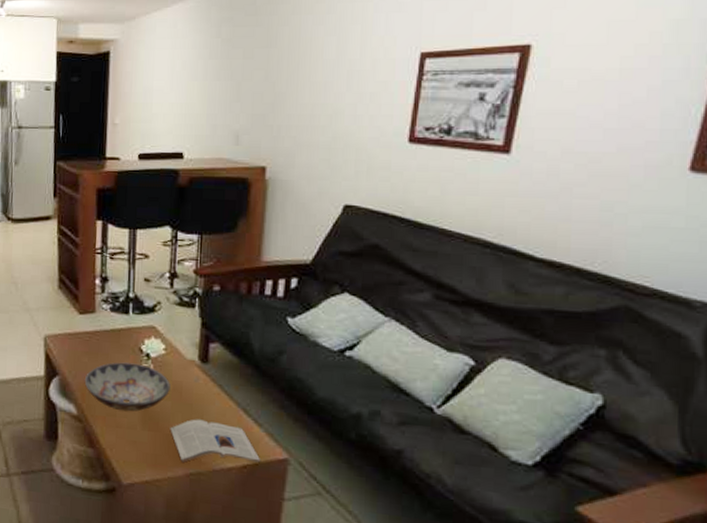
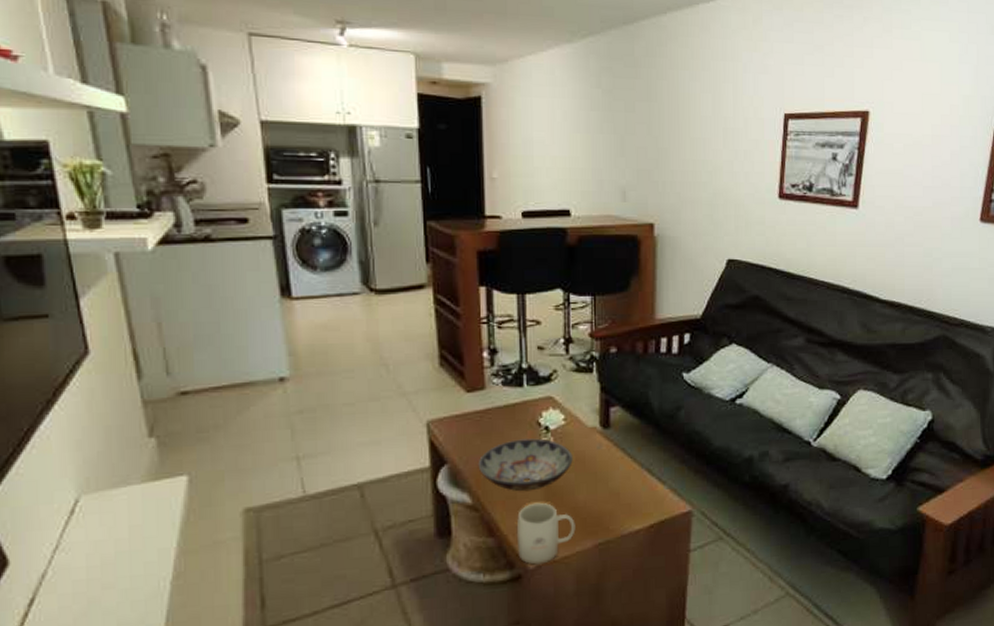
mug: none [113,423,169,482] -> present [516,502,576,565]
magazine: present [170,419,261,463] -> none [575,486,667,534]

